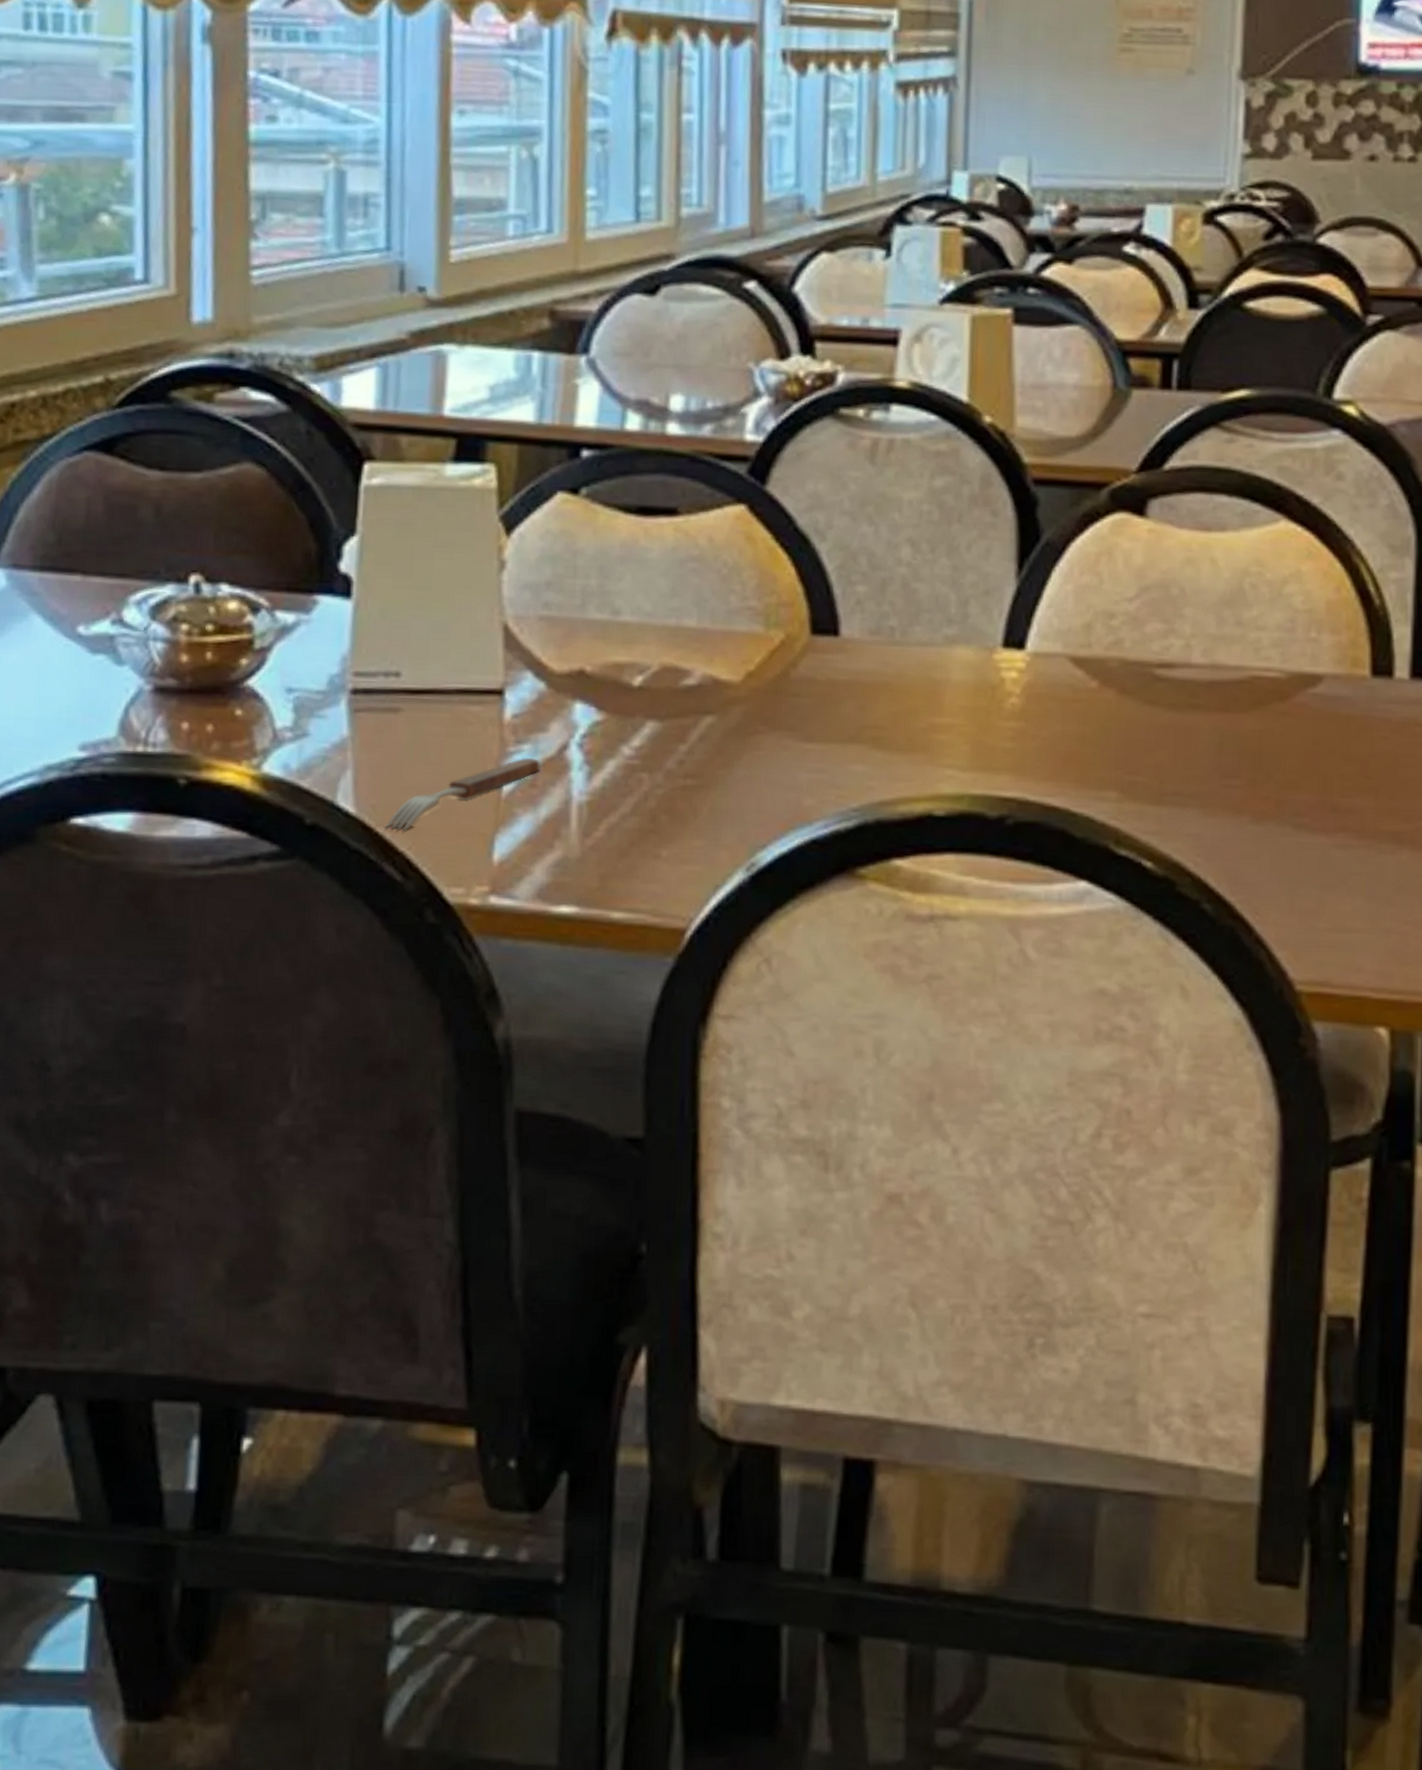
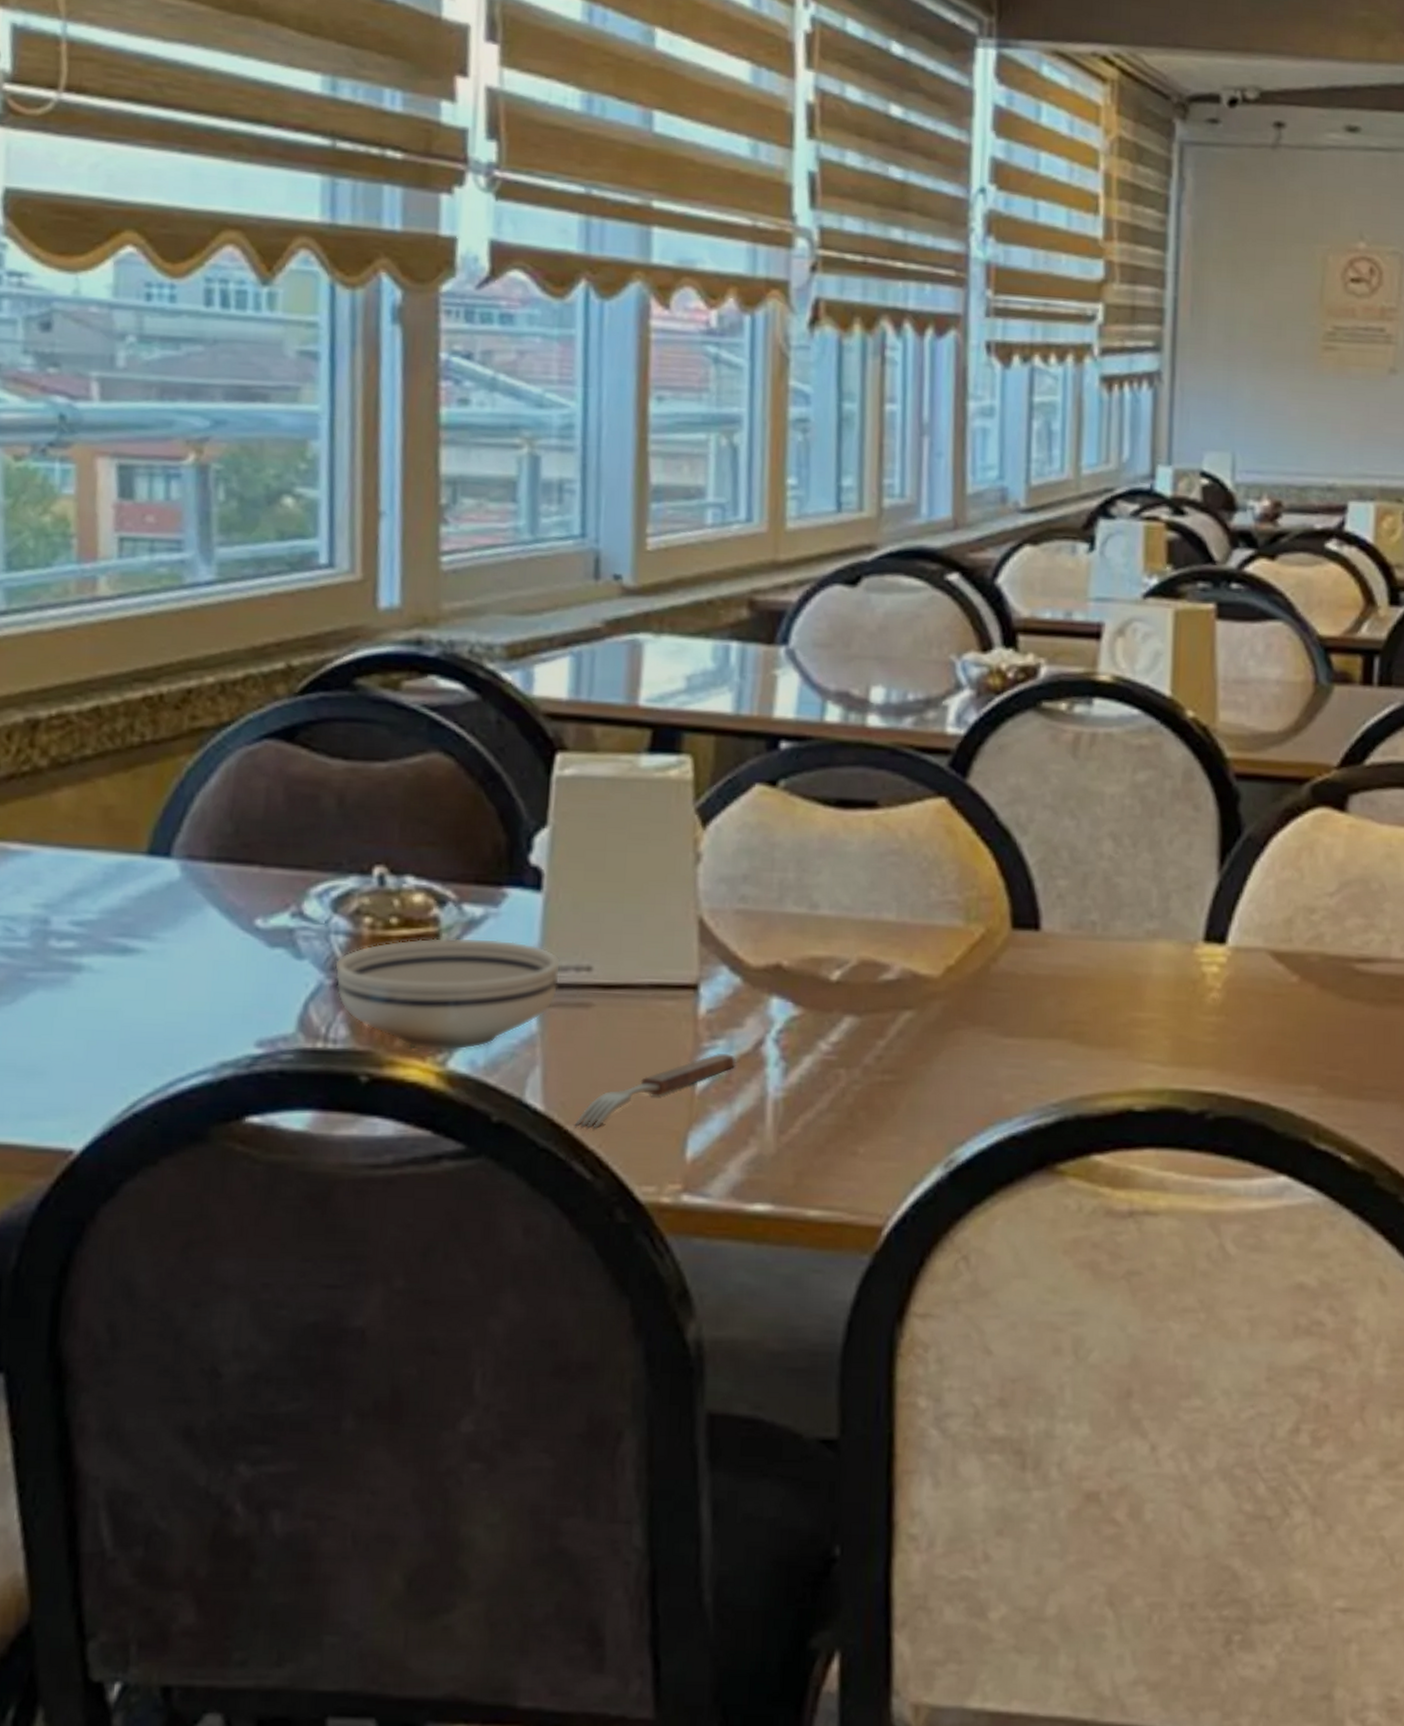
bowl: none [154,644,371,755] -> present [335,937,561,1051]

